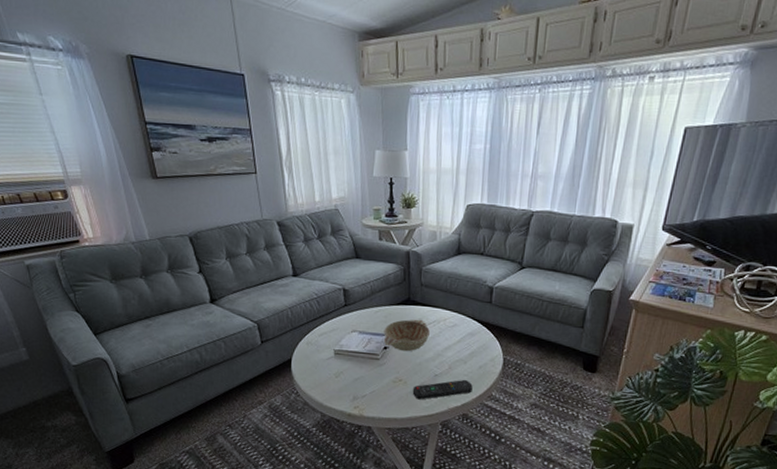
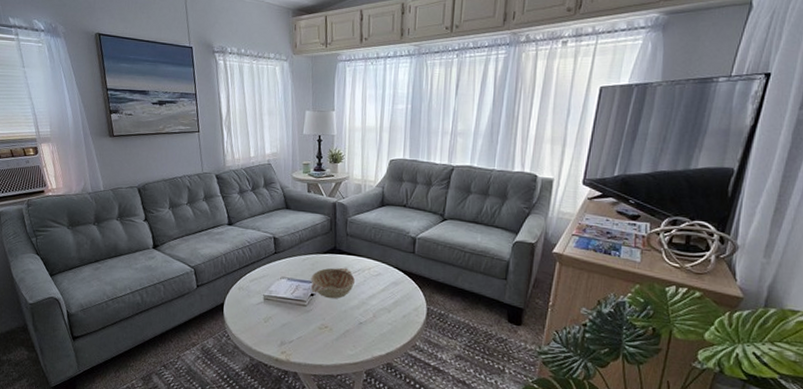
remote control: present [412,379,473,400] -> none [337,328,397,348]

